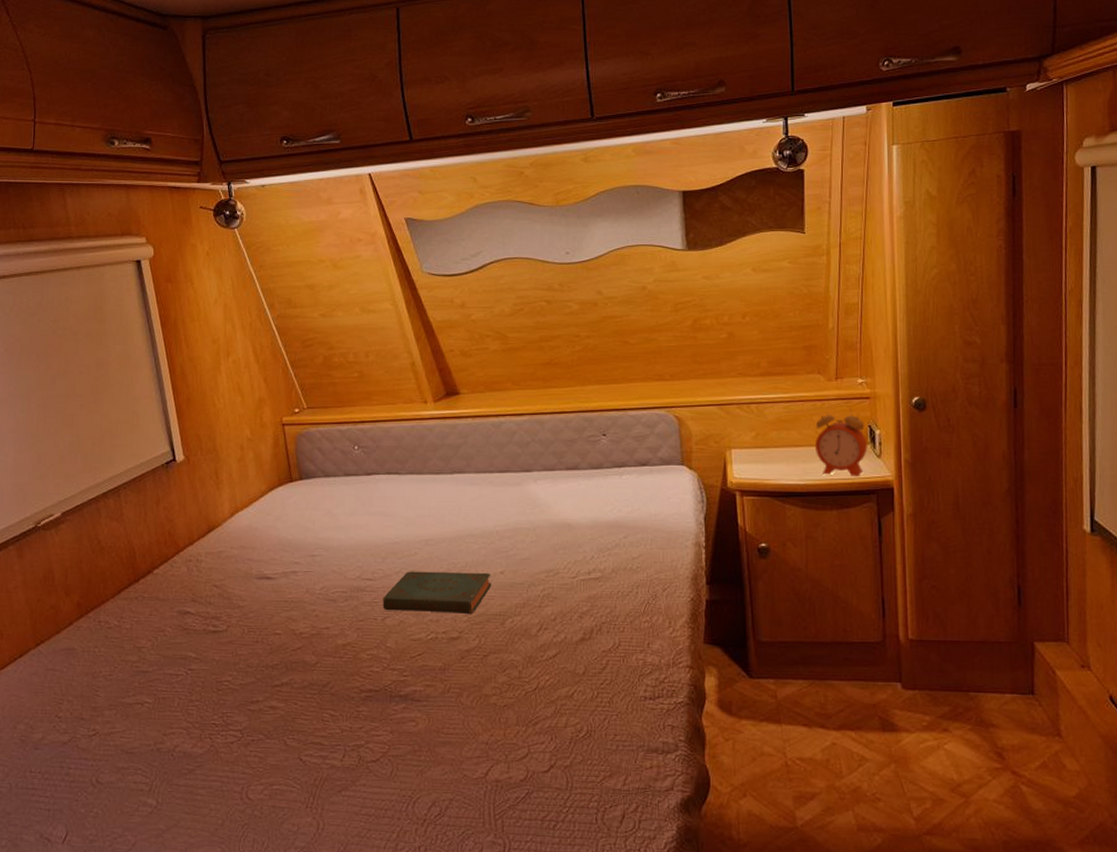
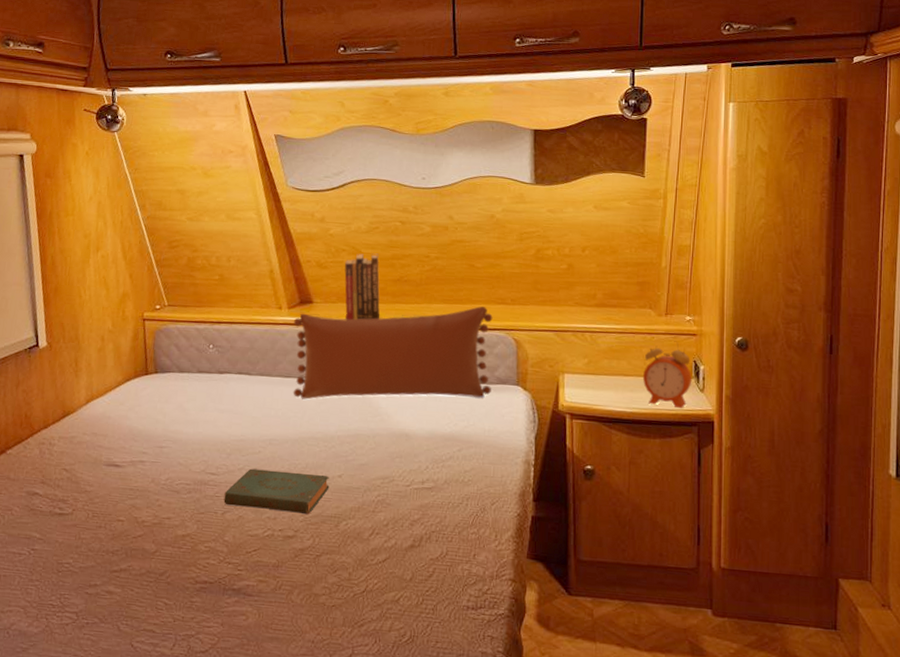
pillow: none [440,385,655,496] -> present [293,306,493,400]
books: none [491,337,531,410] -> present [344,253,380,321]

